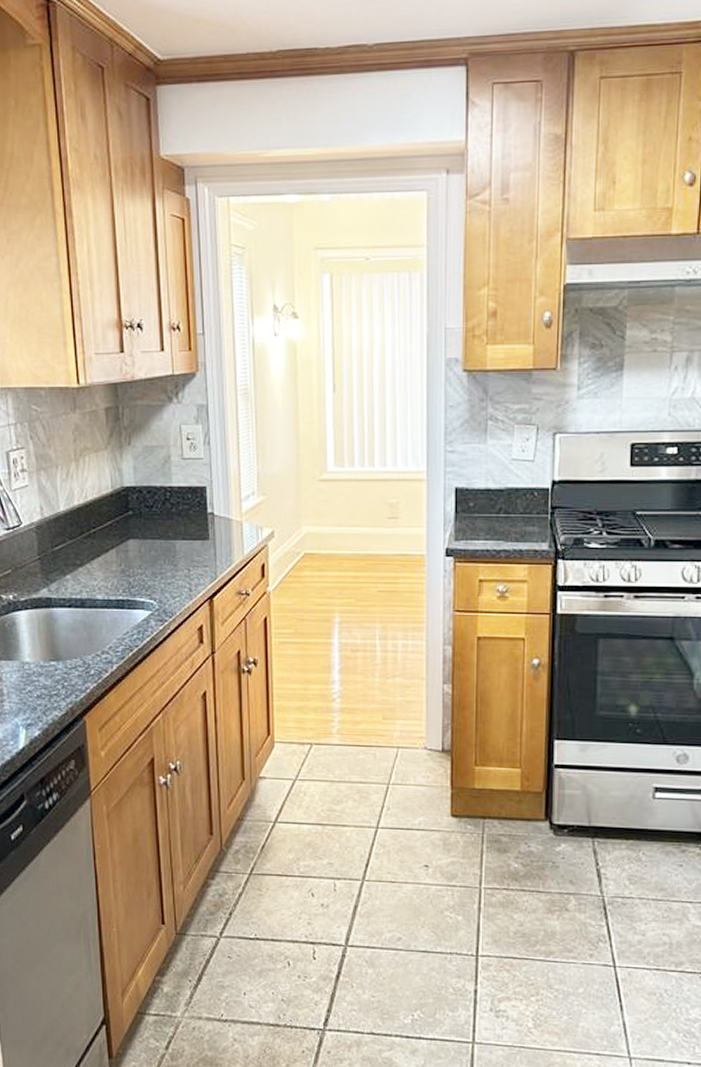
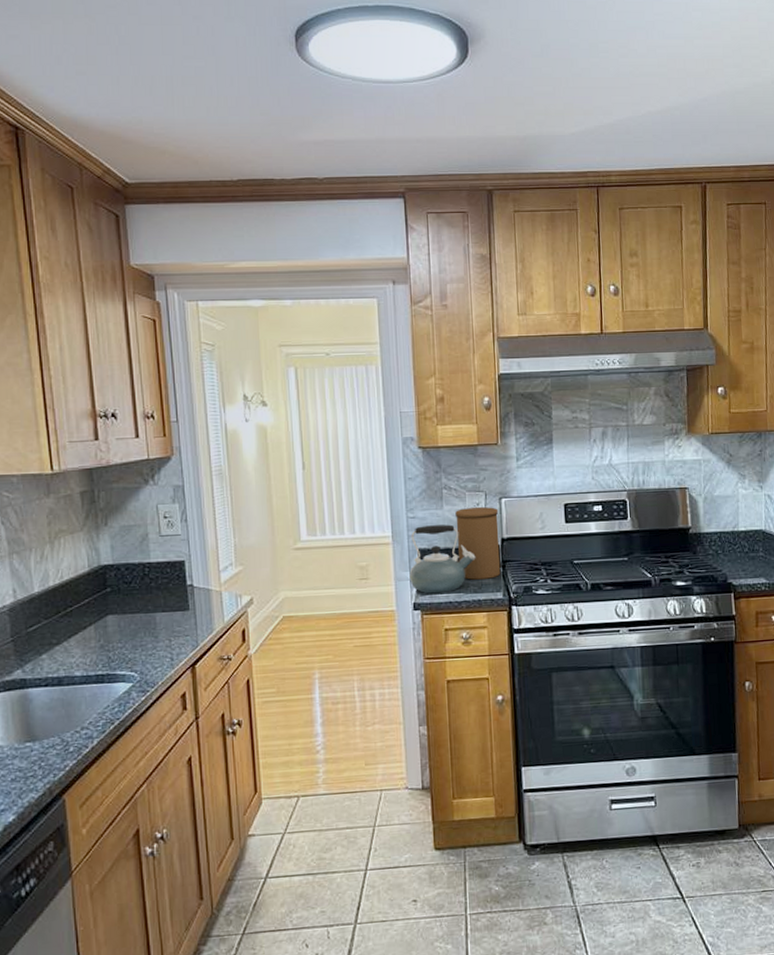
kettle: none [443,461,521,539] -> present [409,524,476,594]
canister: none [500,443,550,526] -> present [455,507,501,580]

